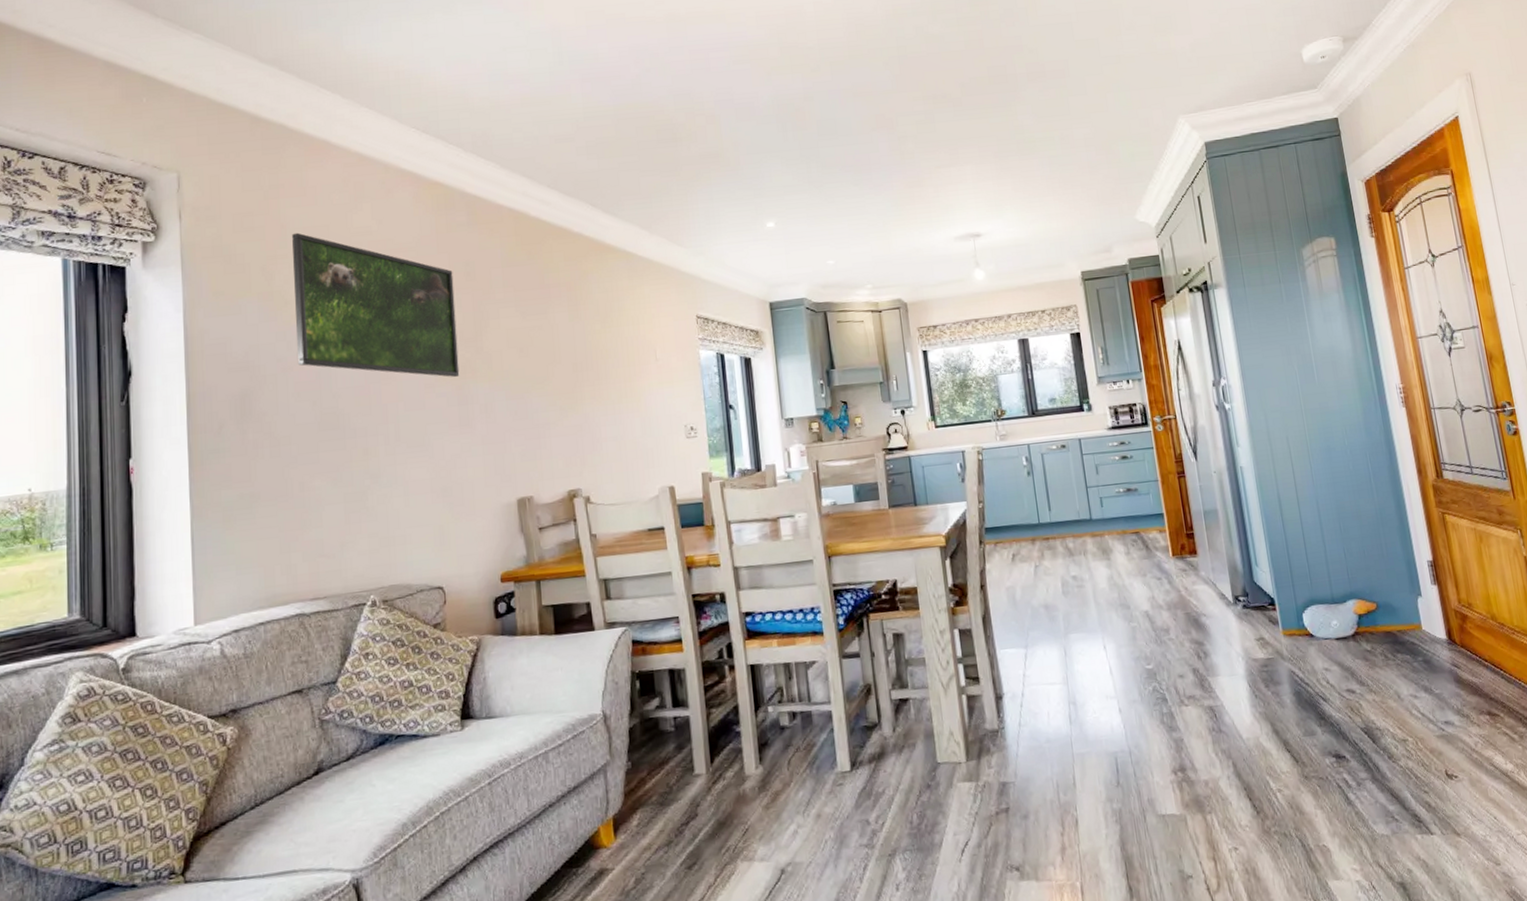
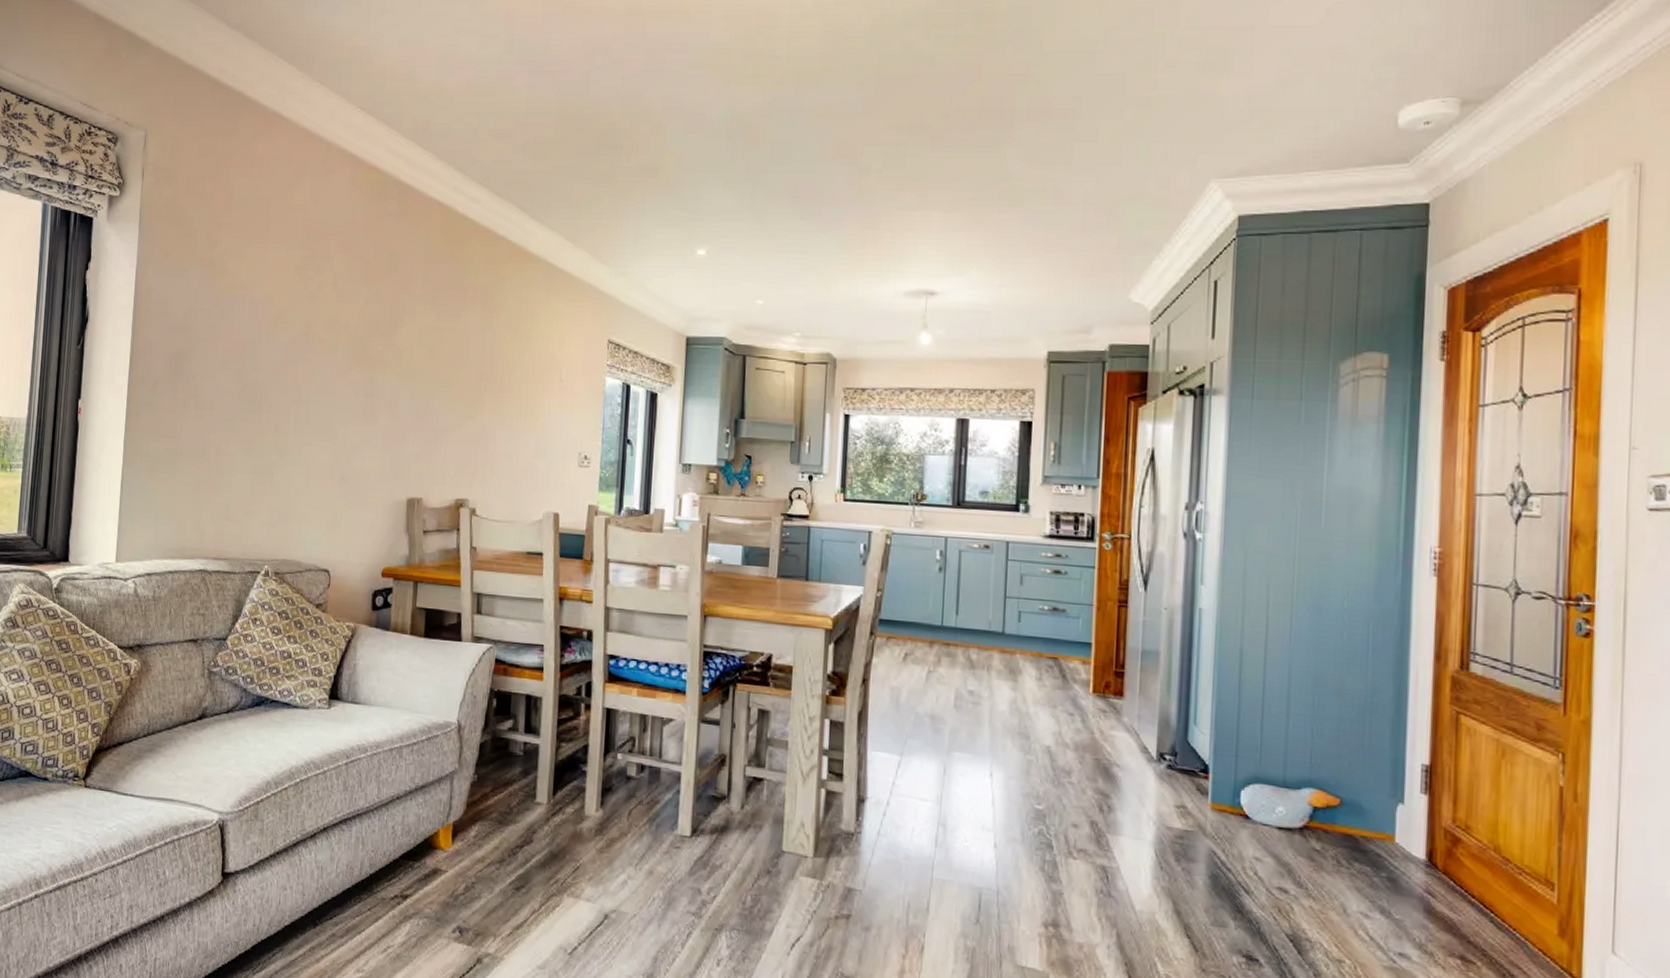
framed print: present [292,232,460,378] -> none [228,203,377,369]

